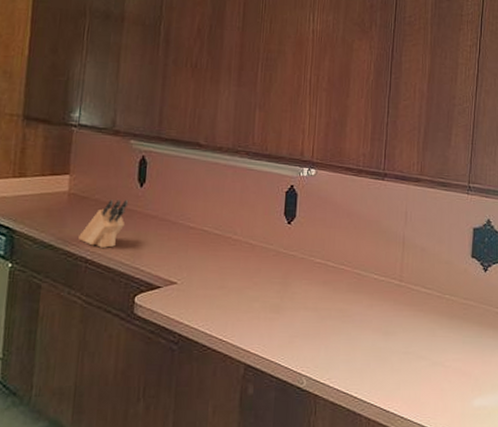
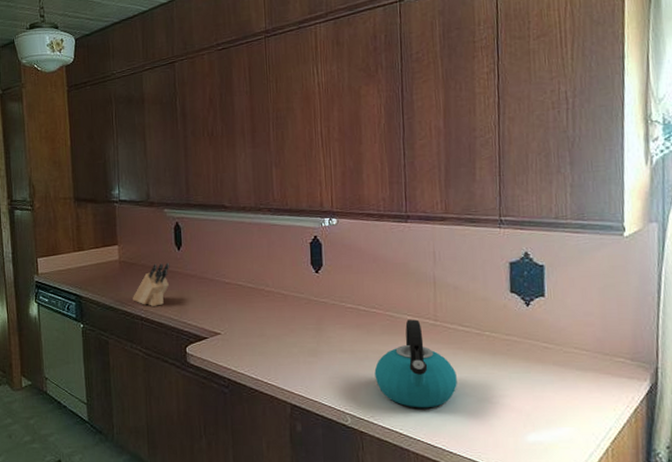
kettle: none [336,279,415,371] -> present [374,319,457,408]

